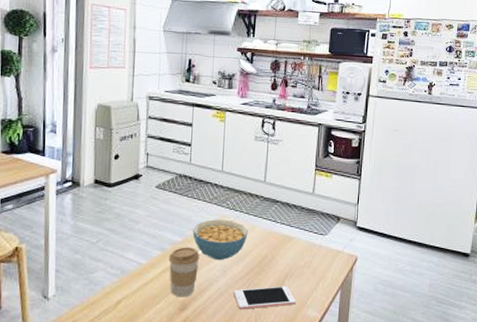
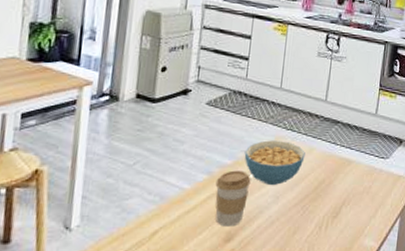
cell phone: present [234,286,296,310] -> none [286,213,353,240]

